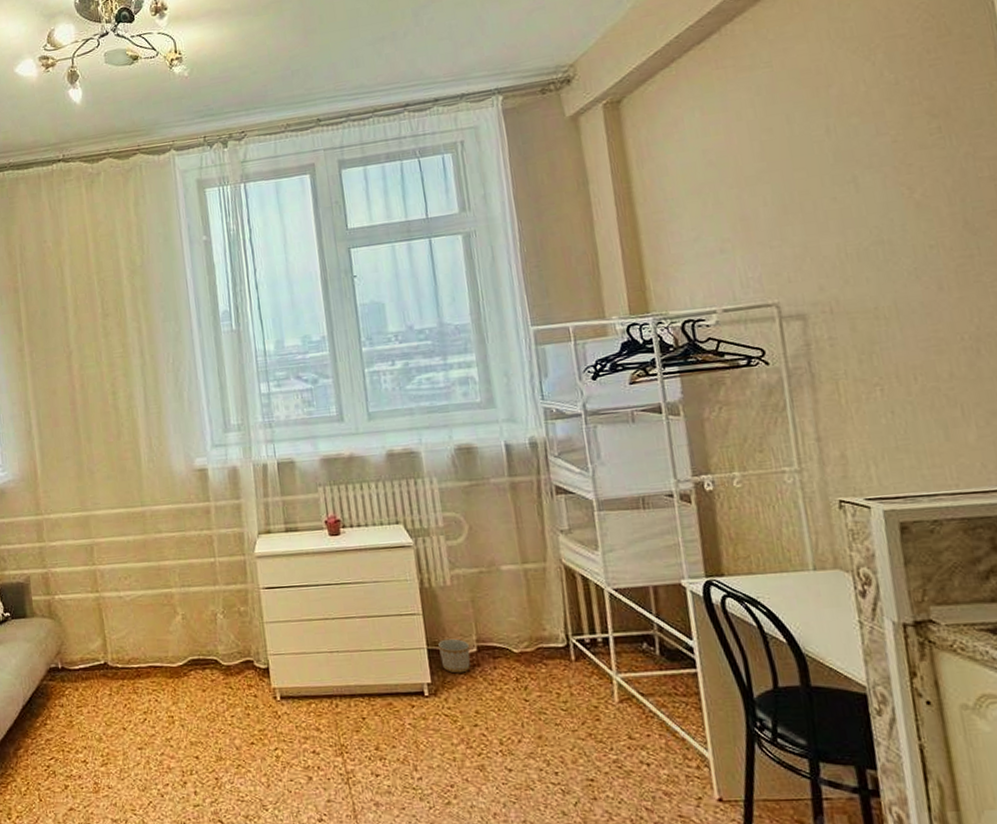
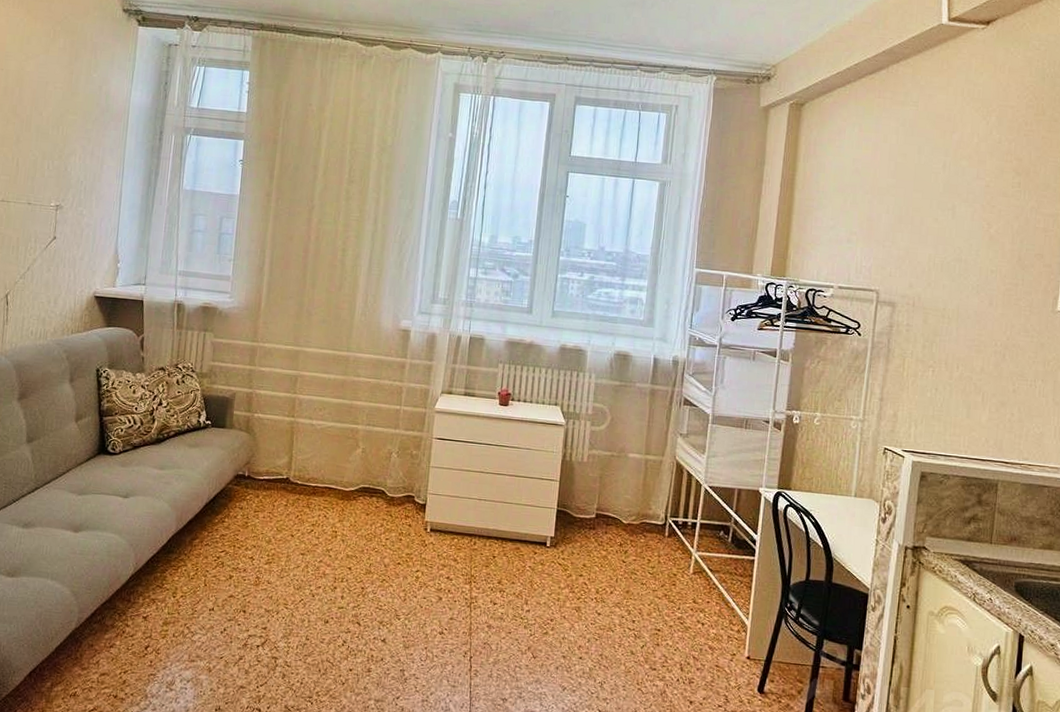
planter: present [438,638,470,674] -> none [565,504,590,533]

